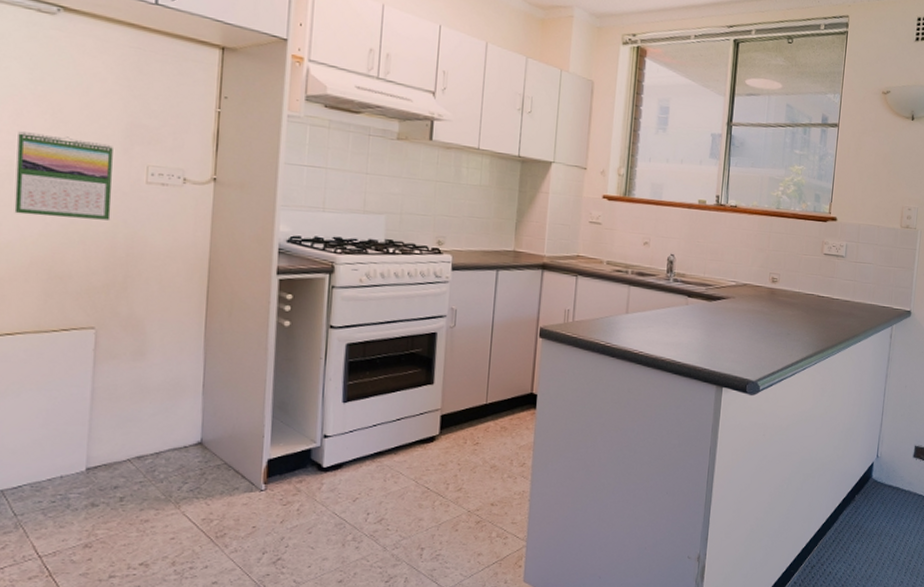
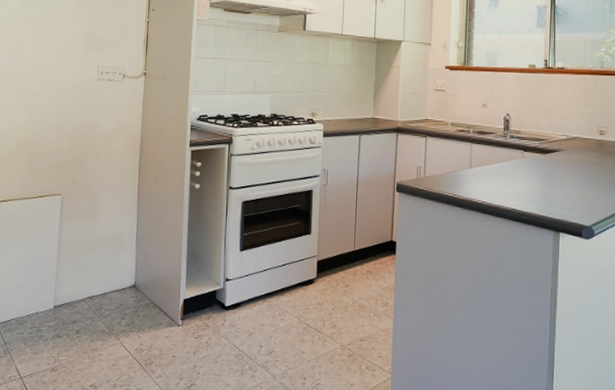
calendar: present [14,131,113,221] -> none [9,47,75,110]

